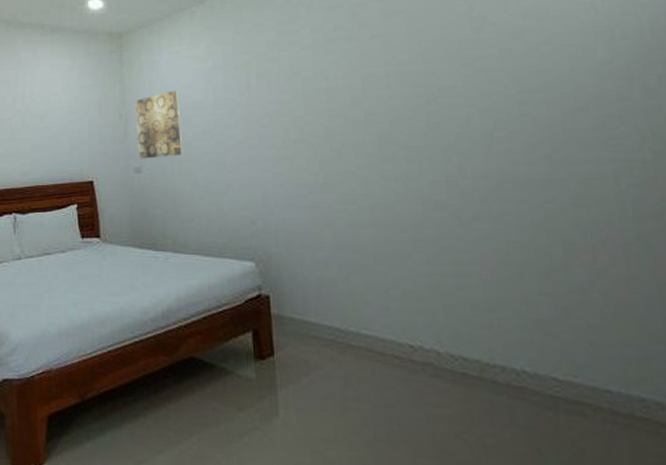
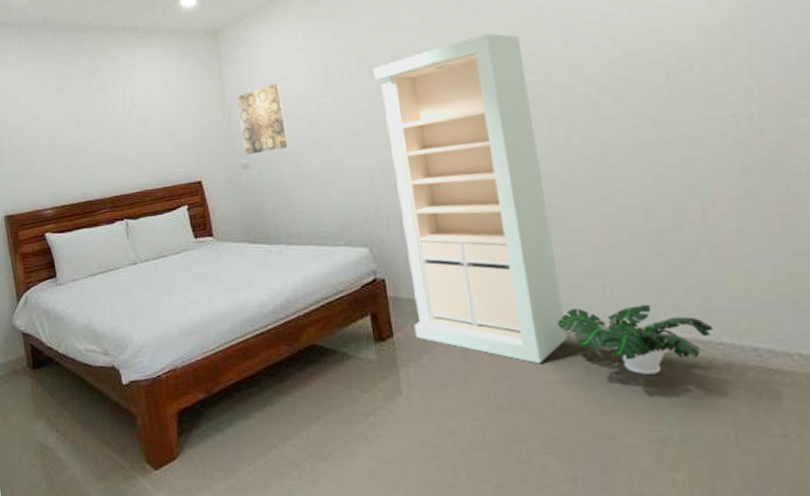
storage cabinet: none [272,58,451,397] -> present [373,33,567,364]
potted plant: none [441,342,600,417] -> present [556,304,713,374]

